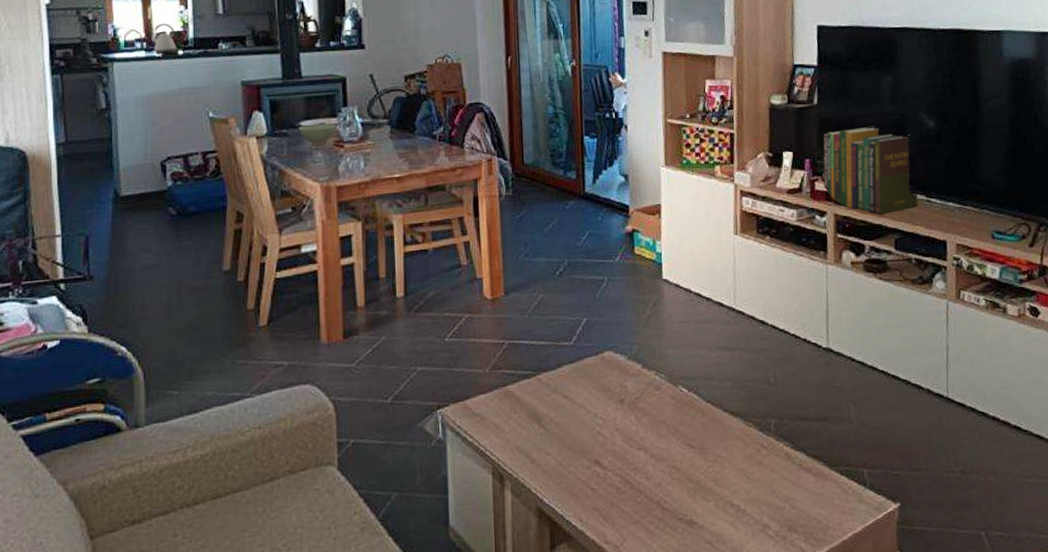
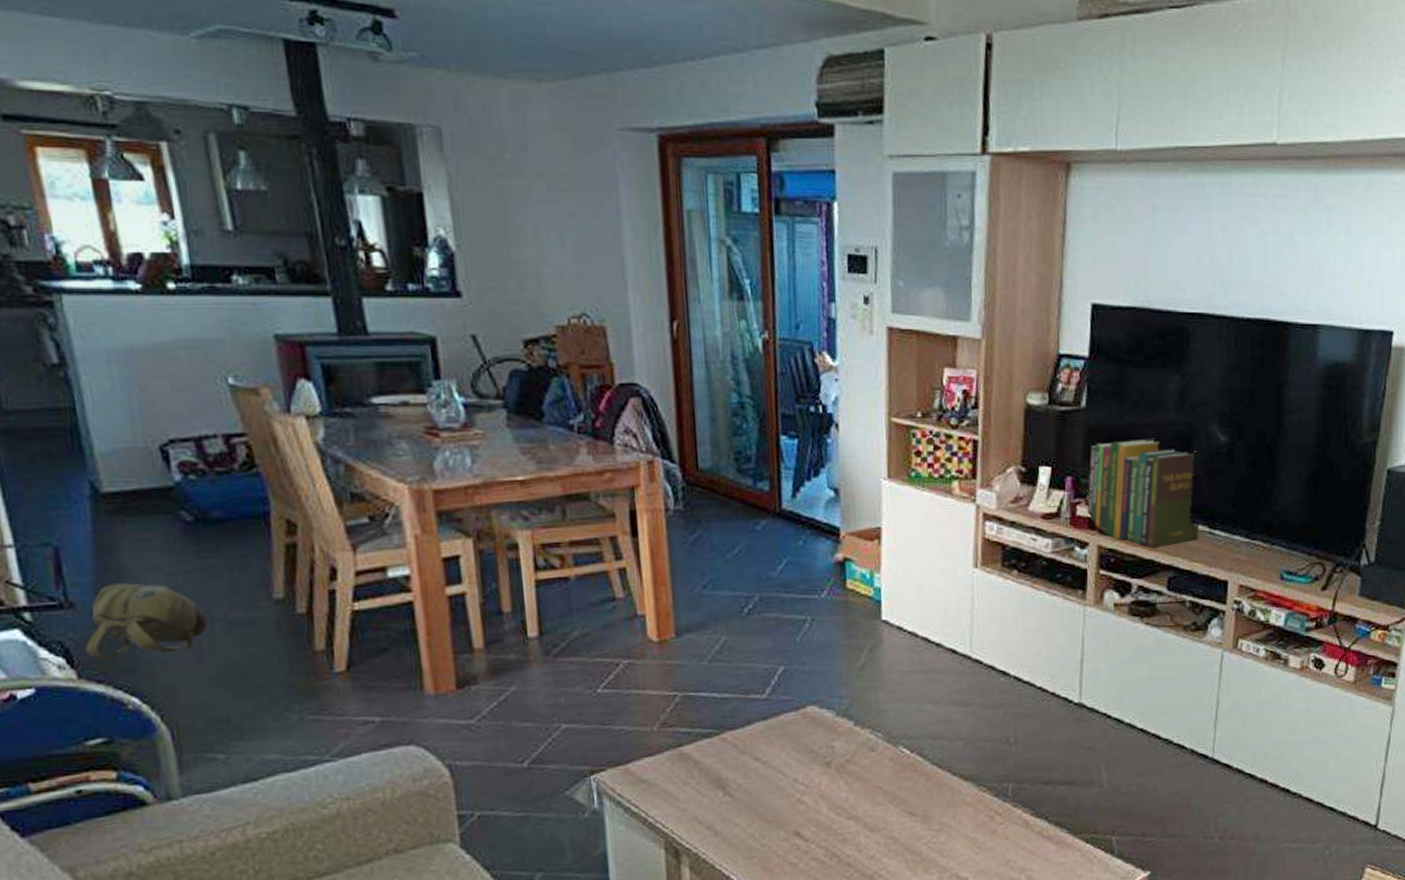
backpack: none [96,261,178,319] -> present [86,583,209,661]
kettle: present [152,23,178,55] -> none [121,238,167,288]
bowl: present [299,123,337,146] -> none [369,401,427,433]

